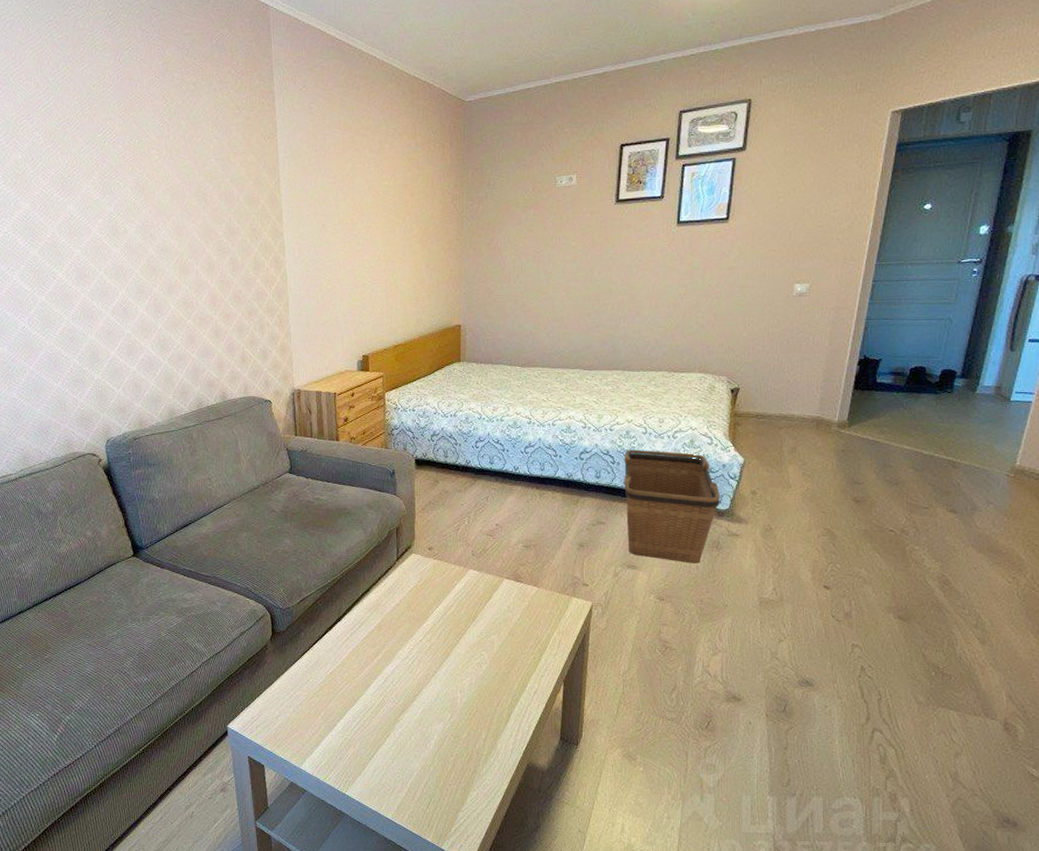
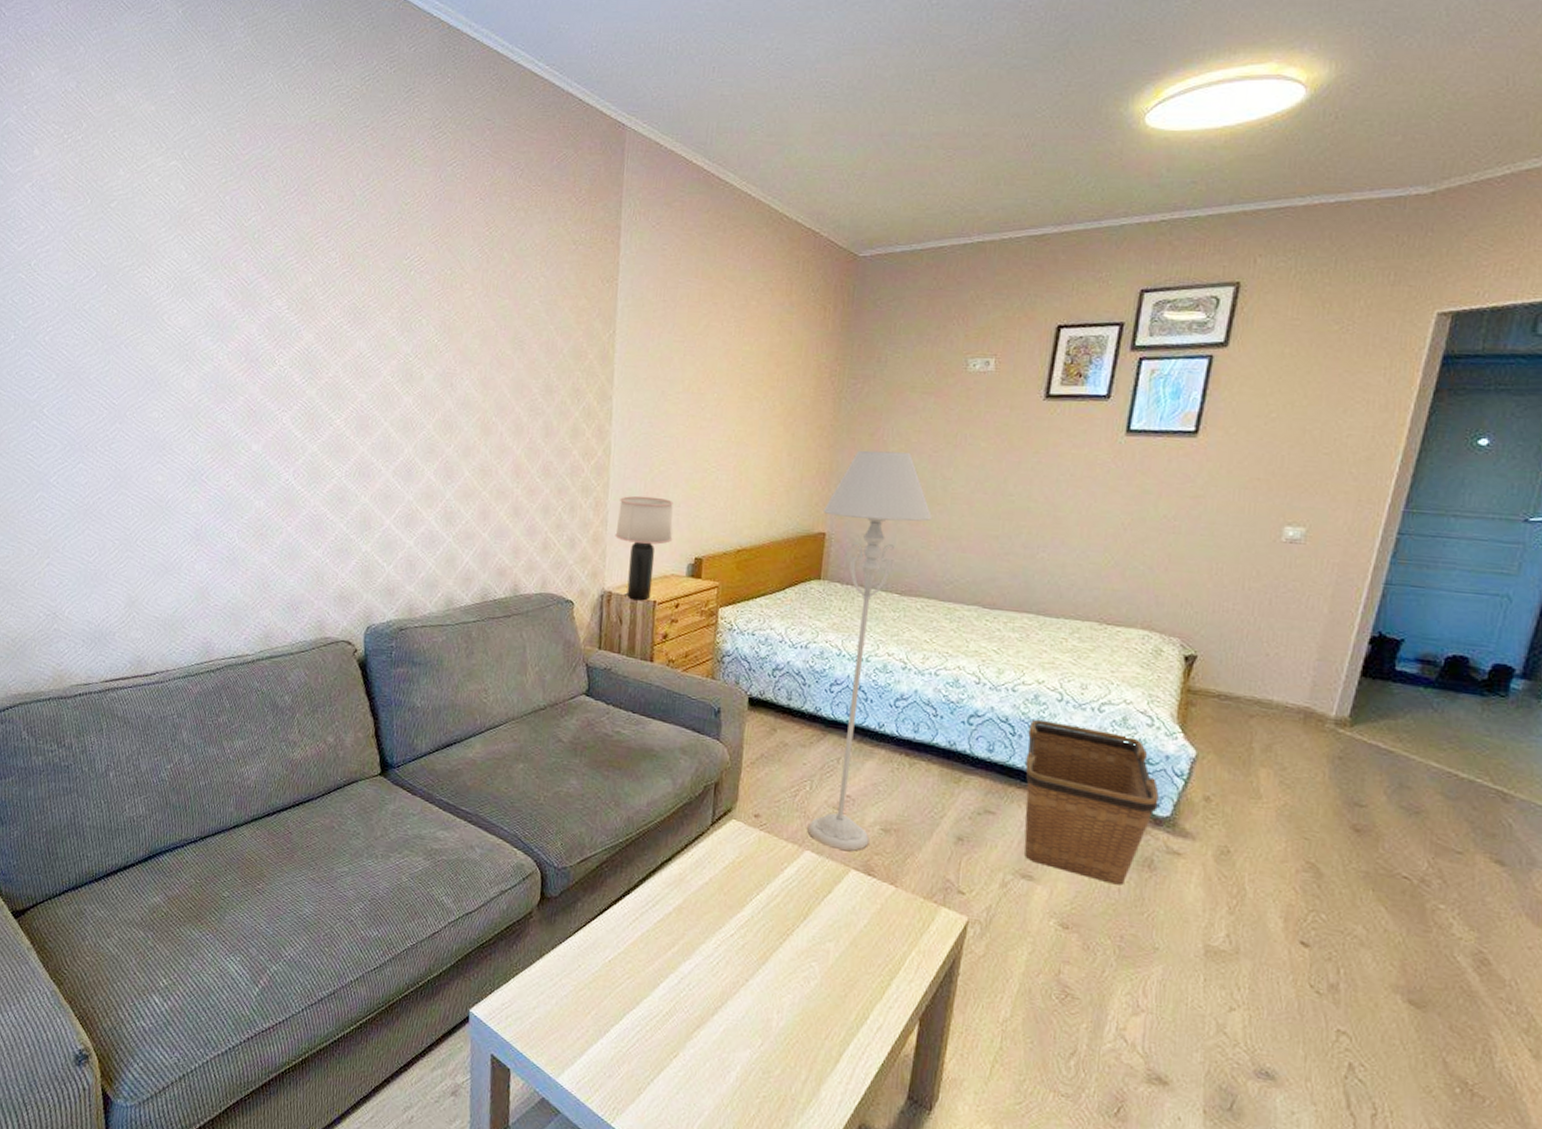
table lamp: none [298,310,344,394] -> present [615,495,674,601]
floor lamp: none [457,256,541,566] -> present [807,450,933,852]

